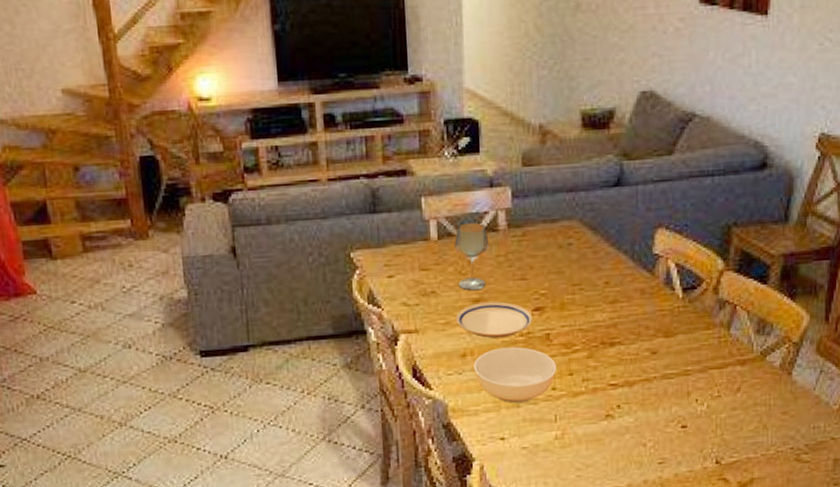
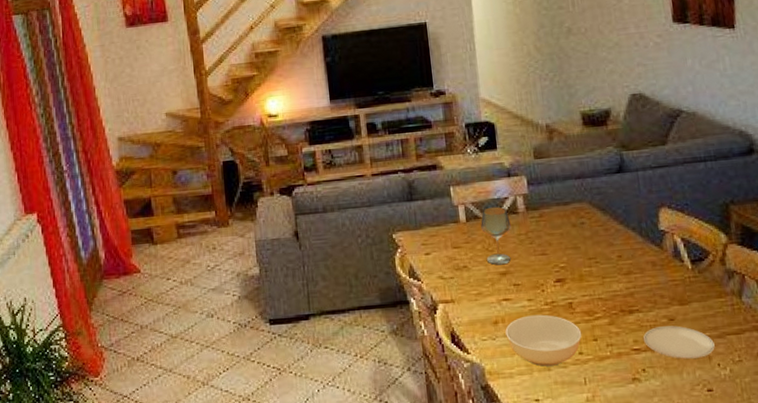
plate: present [456,301,533,339] -> none [487,274,556,307]
plate: none [621,359,695,395] -> present [643,325,715,360]

